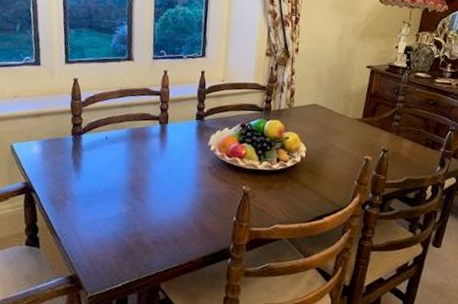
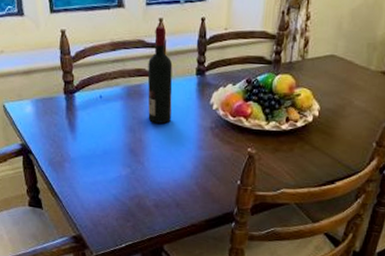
wine bottle: none [150,77,175,163] -> present [147,26,173,124]

